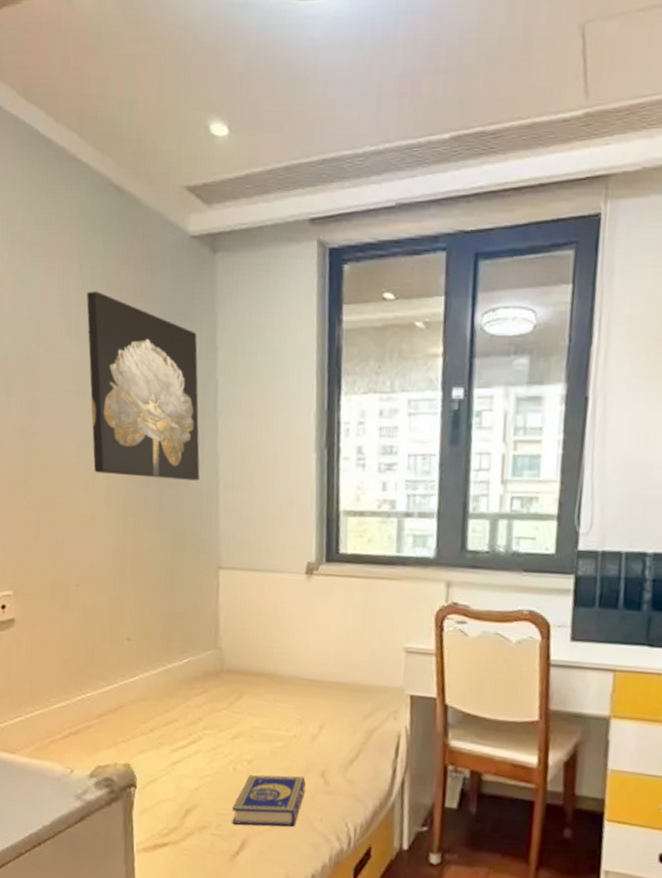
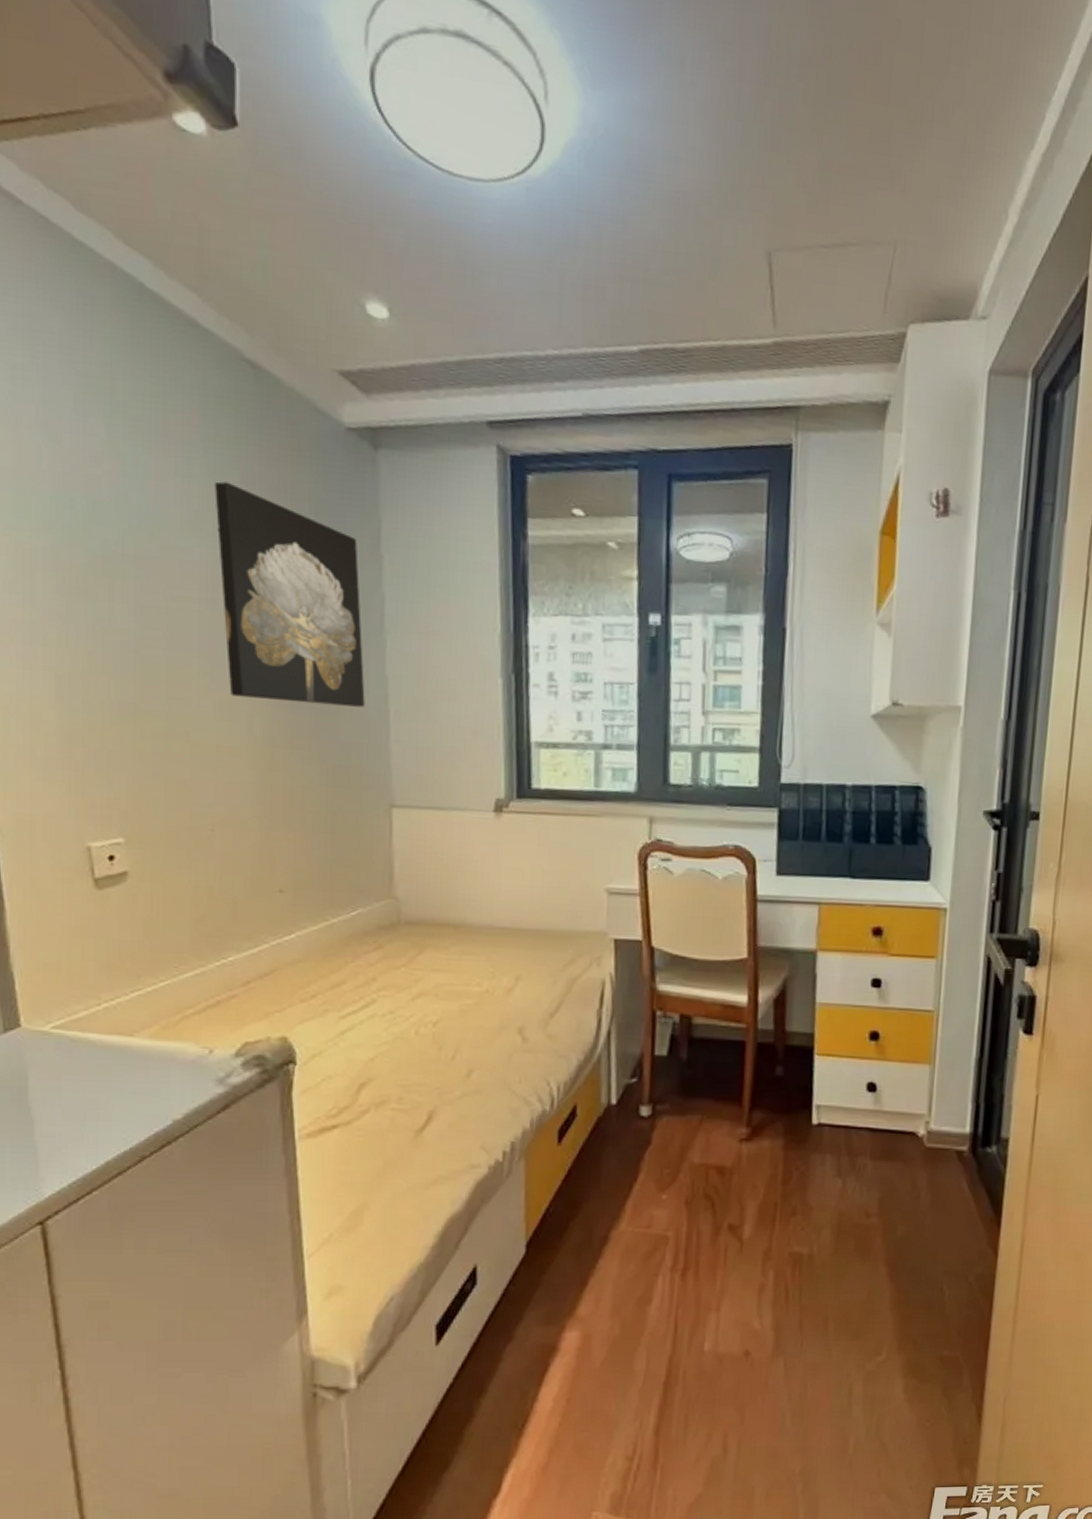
book: present [232,775,306,827] -> none [416,1035,501,1095]

